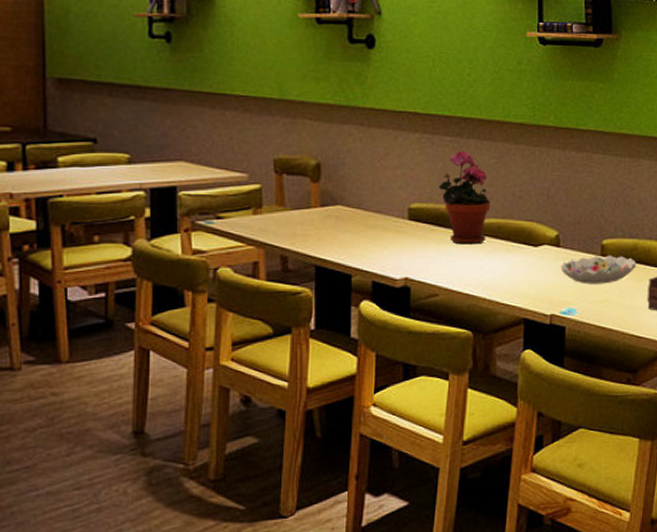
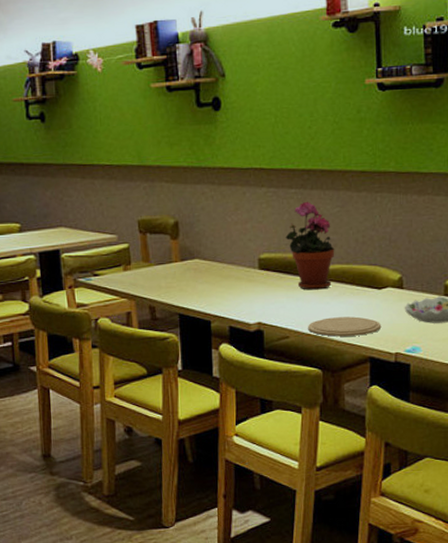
plate: none [459,275,537,296] -> present [308,316,382,337]

